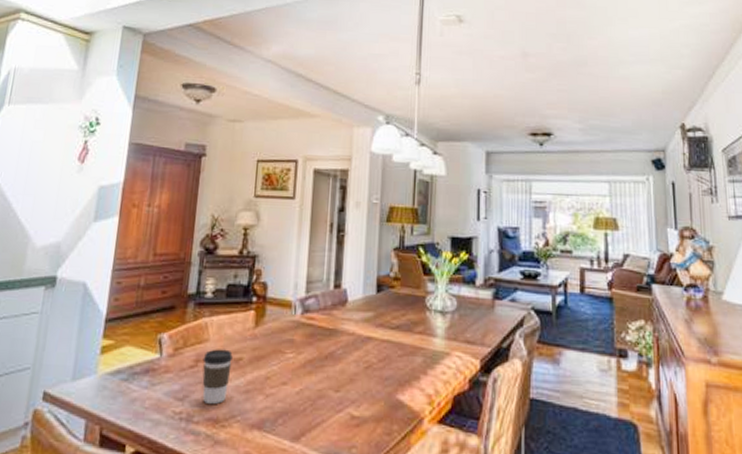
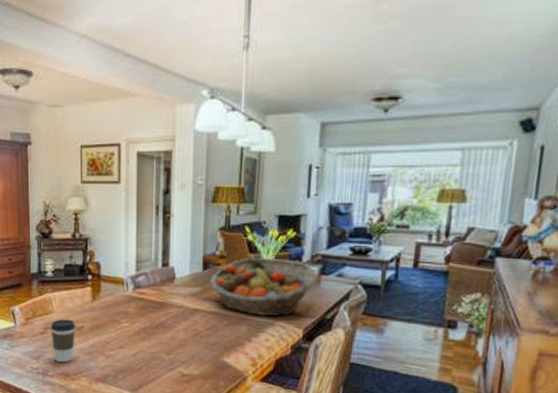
fruit basket: none [384,280,491,346] -> present [210,258,317,317]

